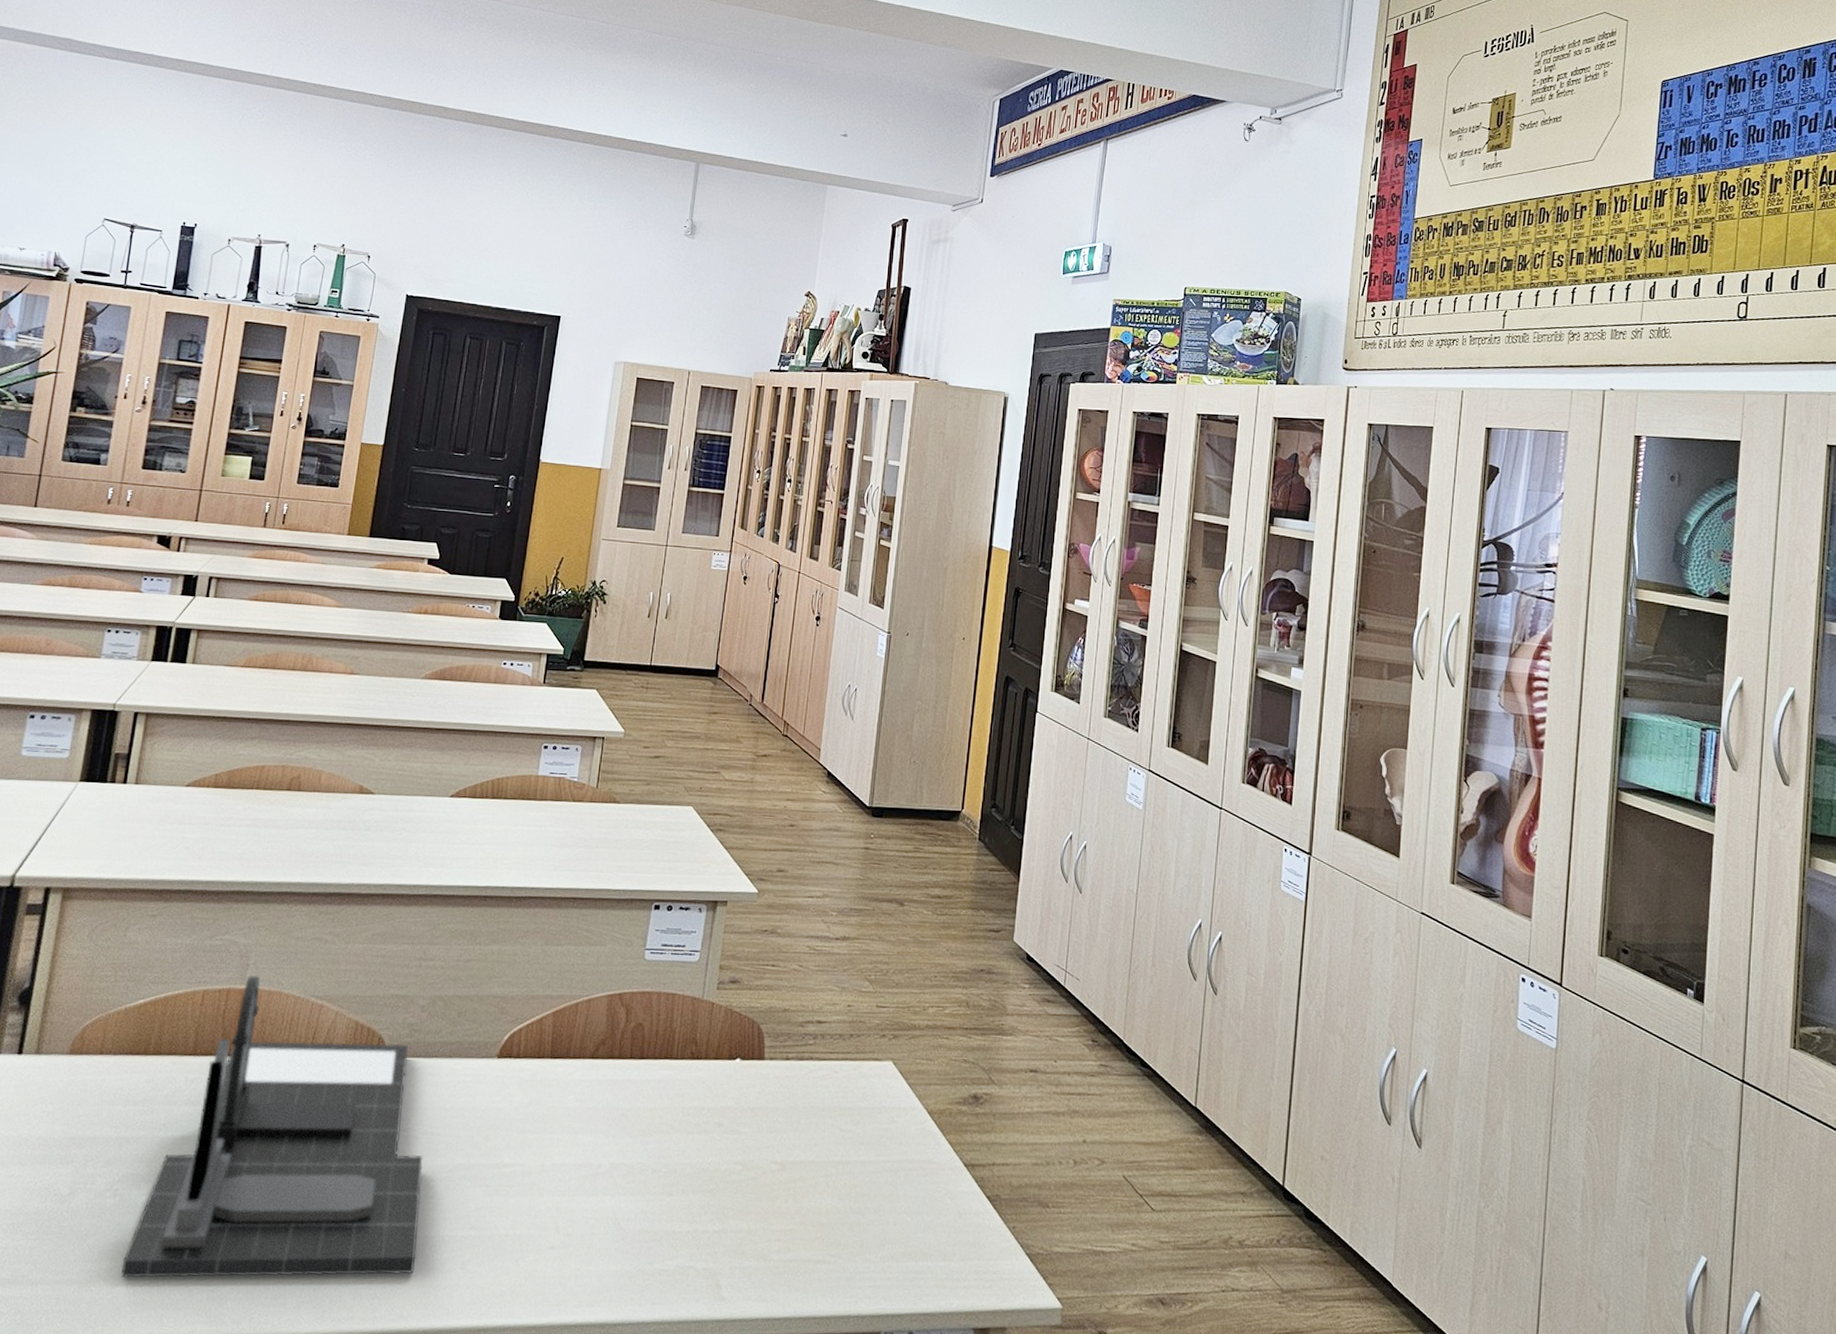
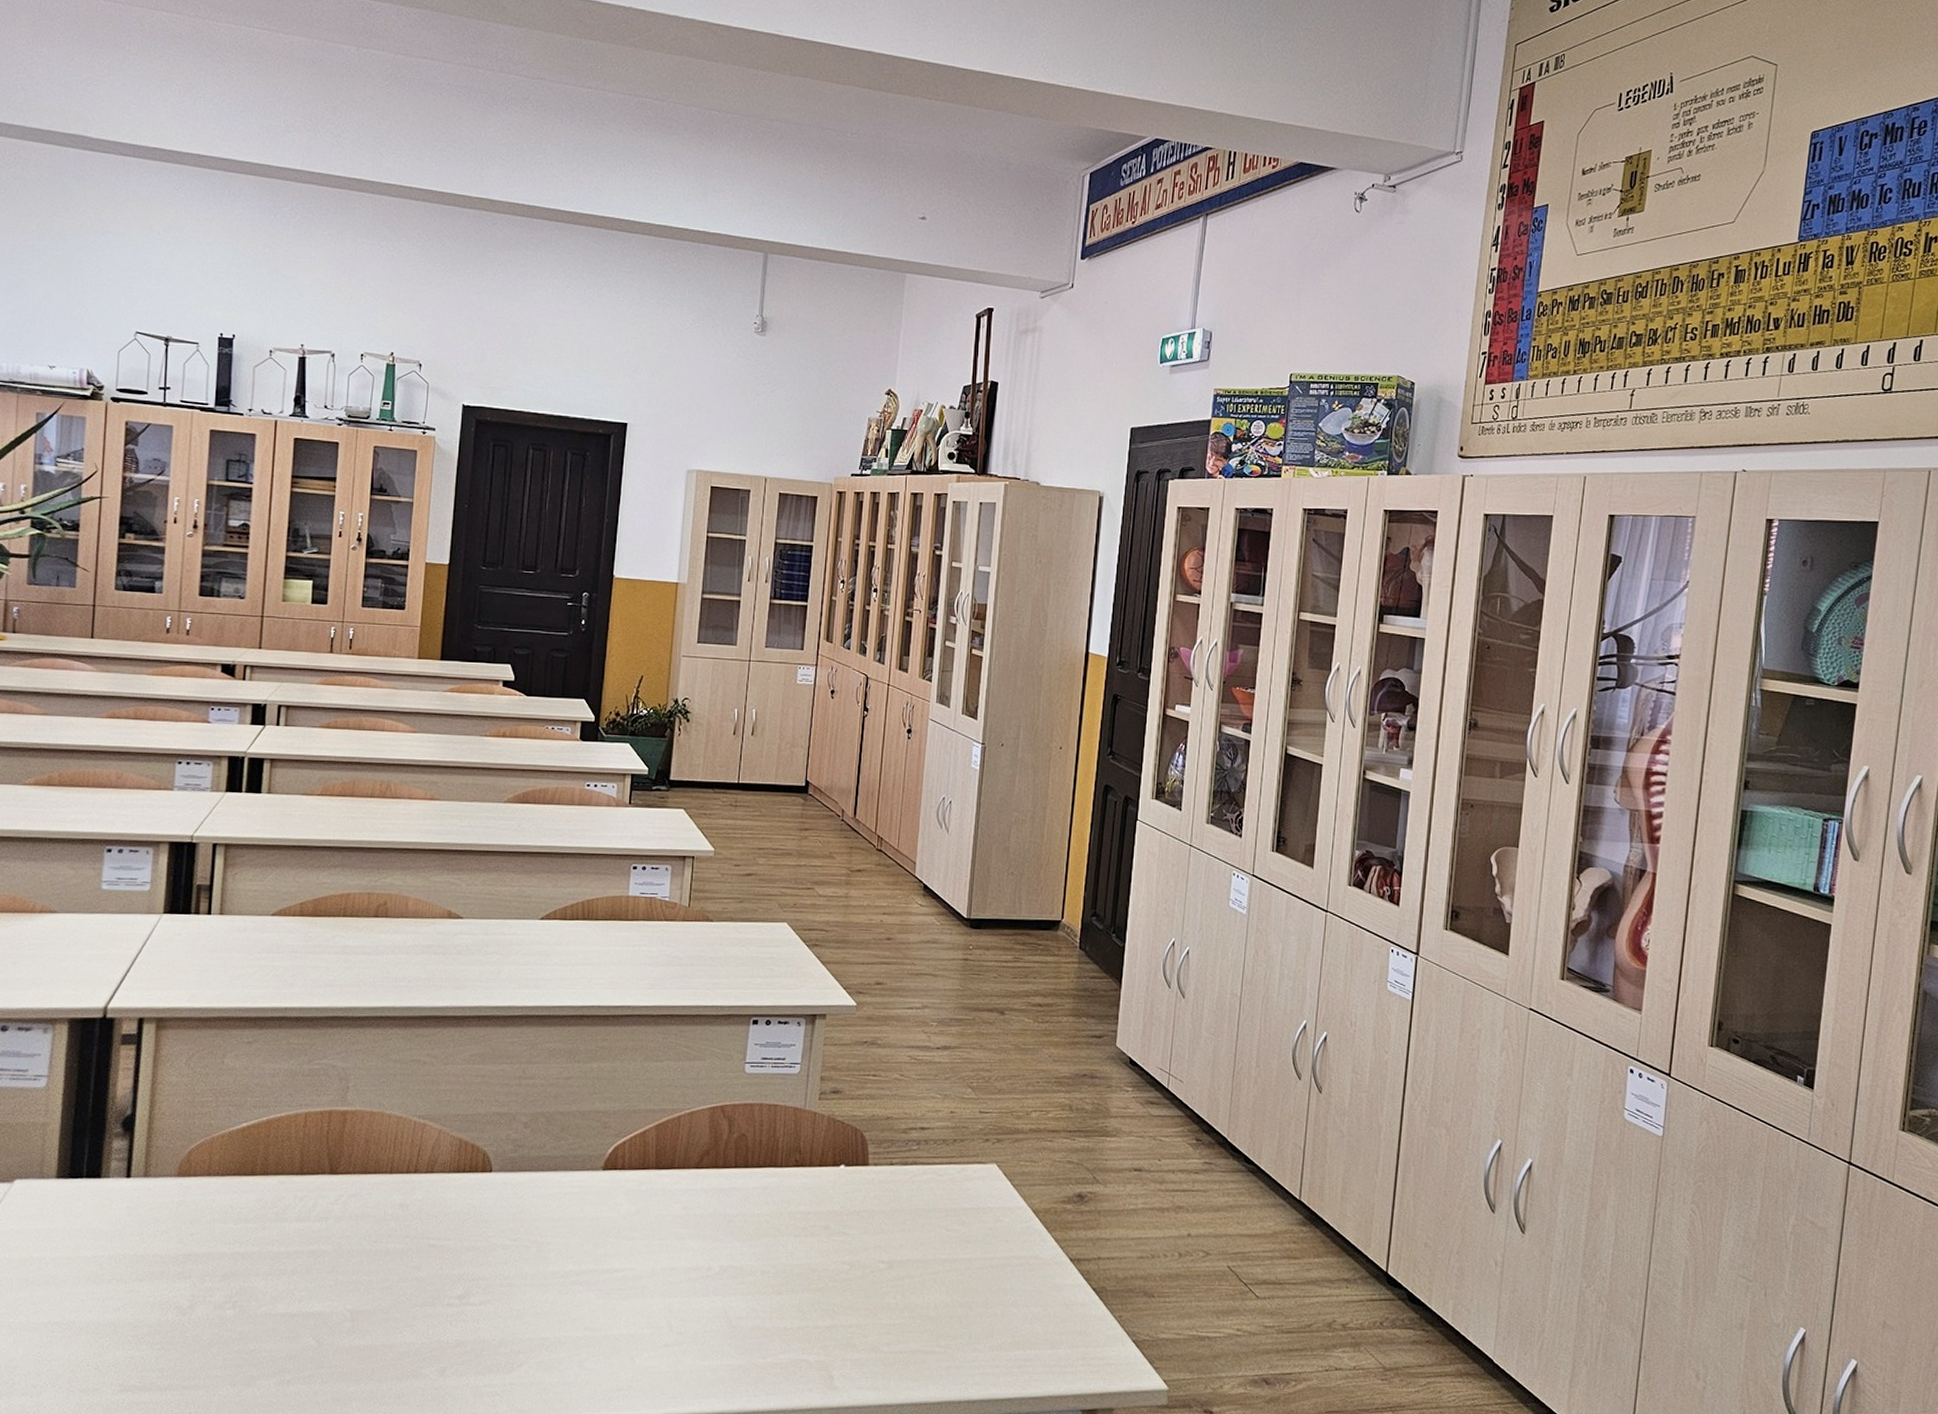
desk organizer: present [121,975,423,1278] -> none [247,1096,535,1382]

